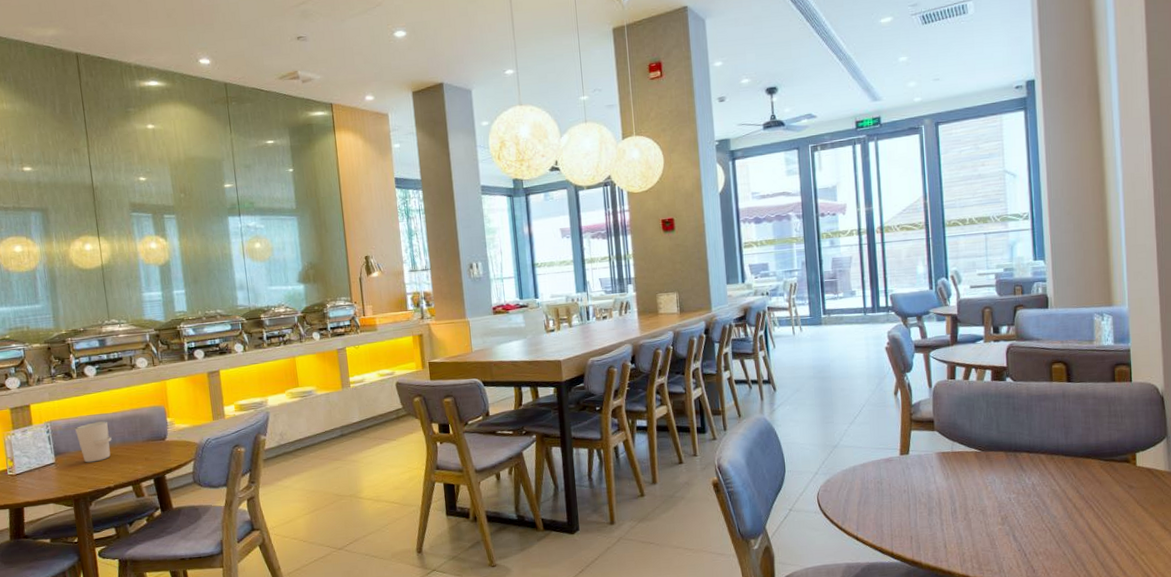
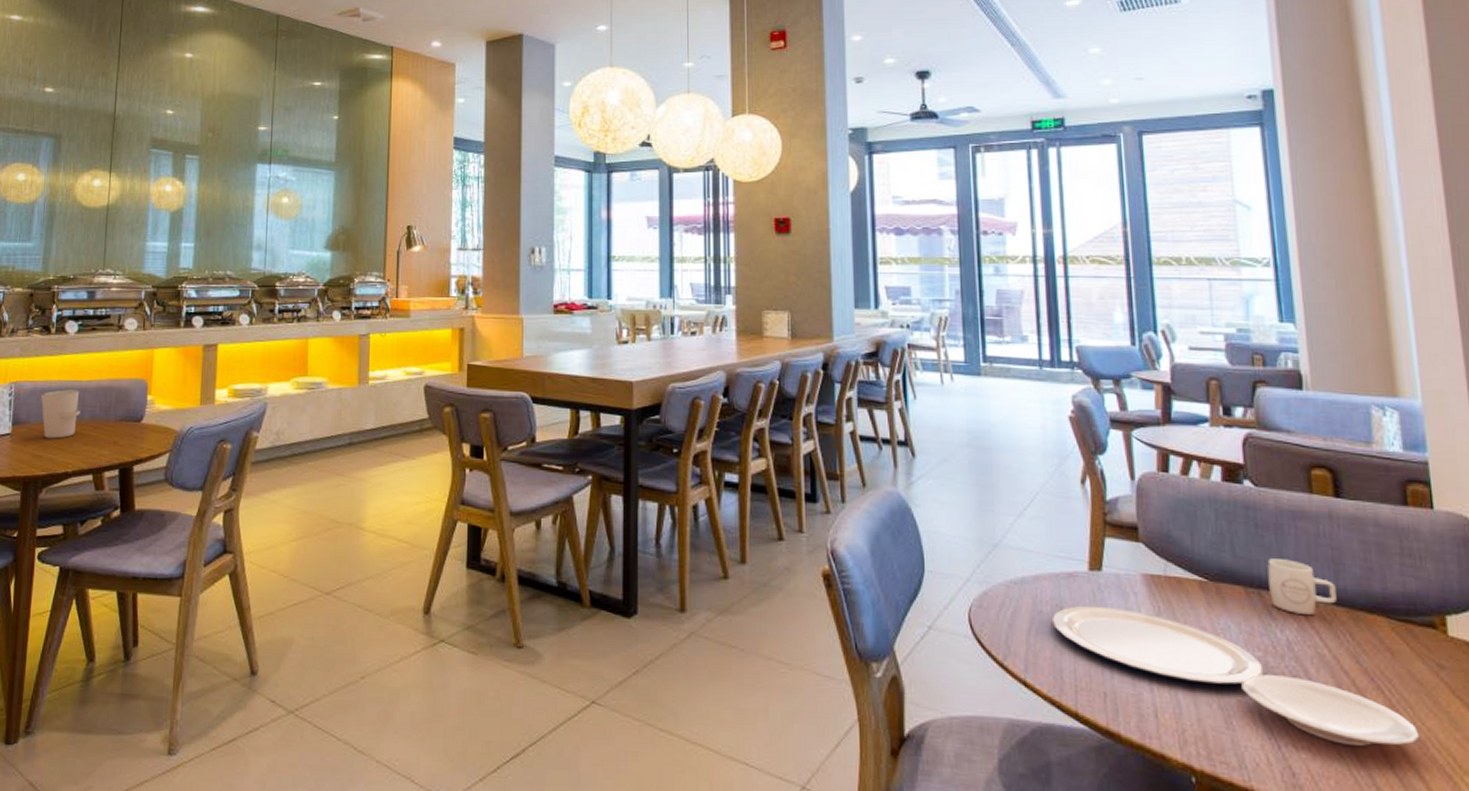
plate: none [875,478,1017,521] -> present [1051,605,1264,686]
saucer: none [1002,507,1116,548] -> present [1241,674,1422,747]
mug: none [1020,429,1066,466] -> present [1267,558,1337,616]

